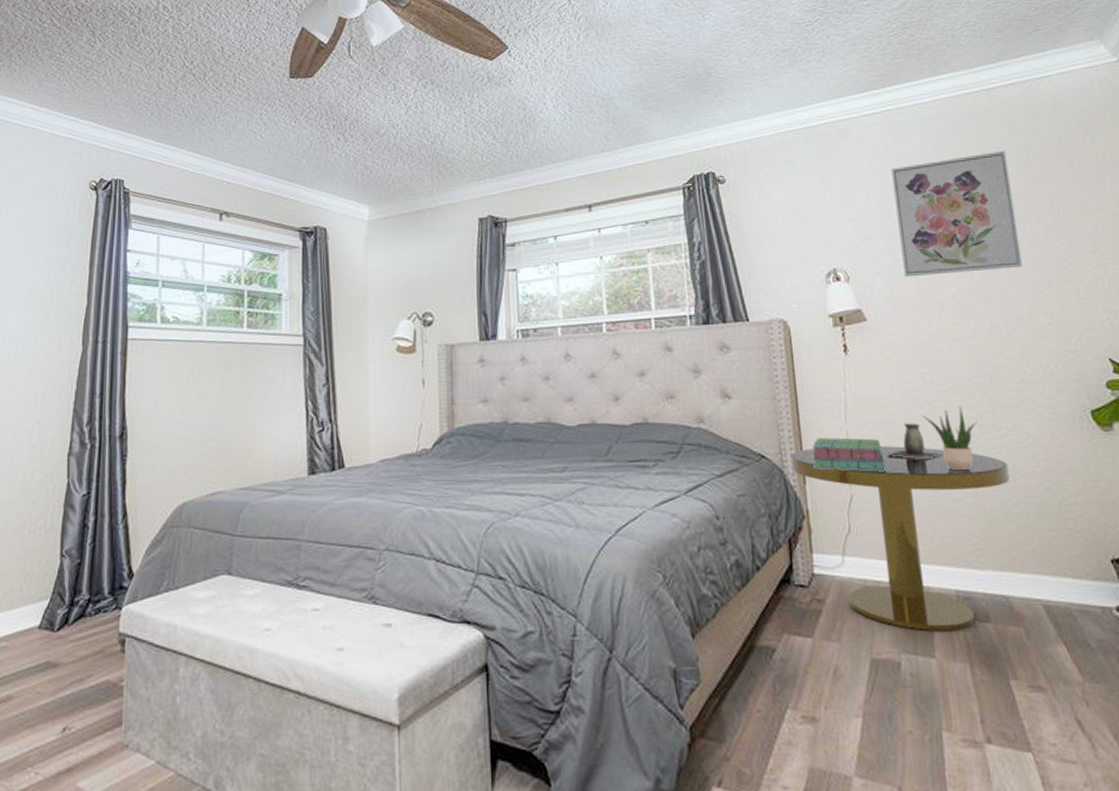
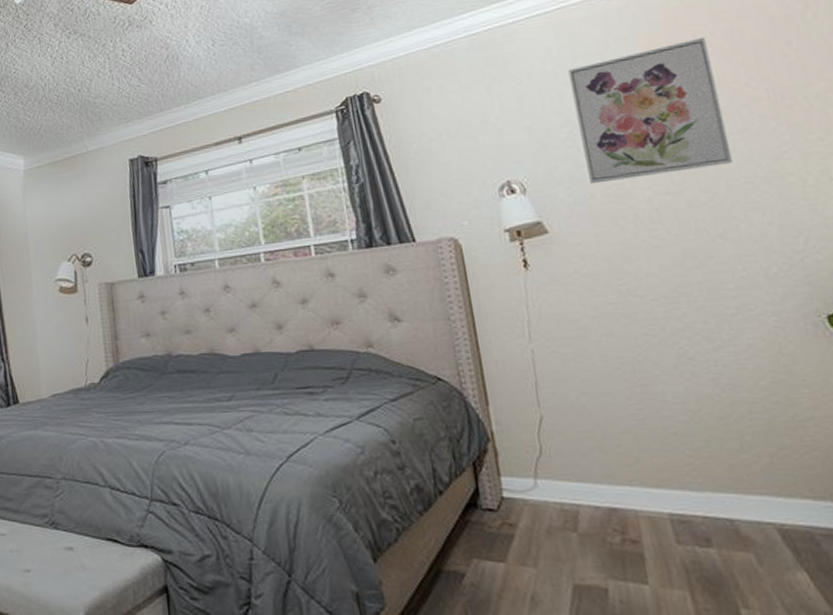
side table: present [790,446,1011,632] -> none [470,362,730,557]
stack of books: present [811,437,887,472] -> none [493,356,580,392]
decorative vase: present [886,423,942,460] -> none [579,338,645,377]
potted plant: present [921,406,978,471] -> none [618,318,686,387]

